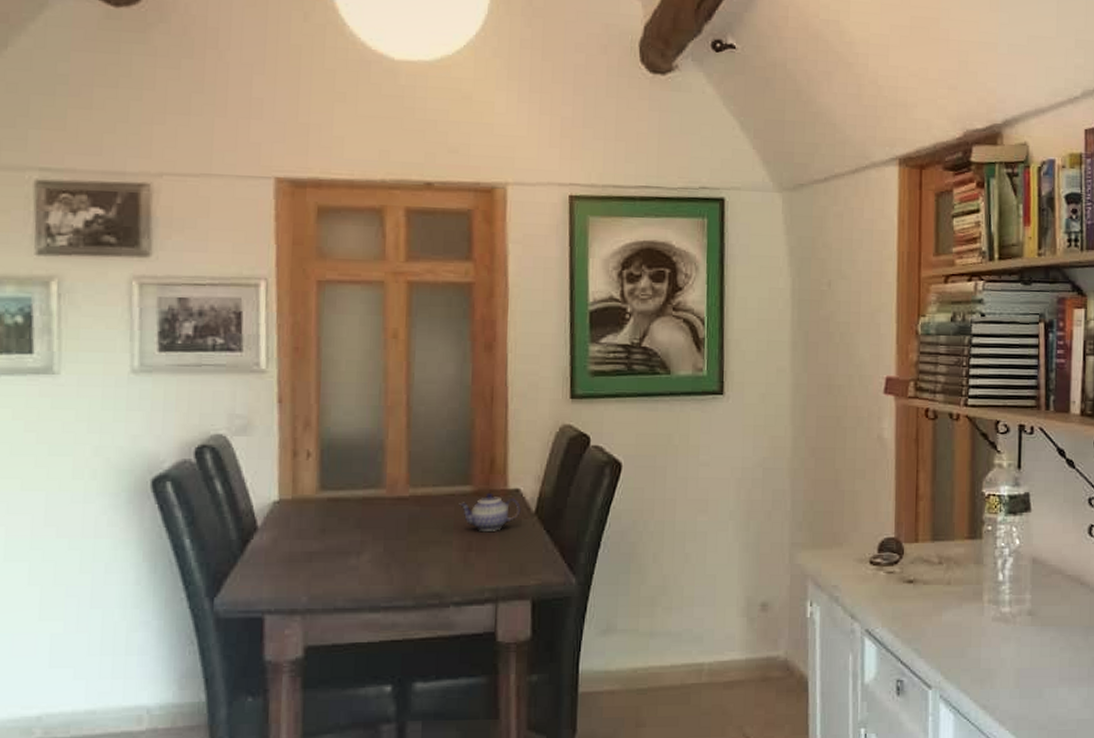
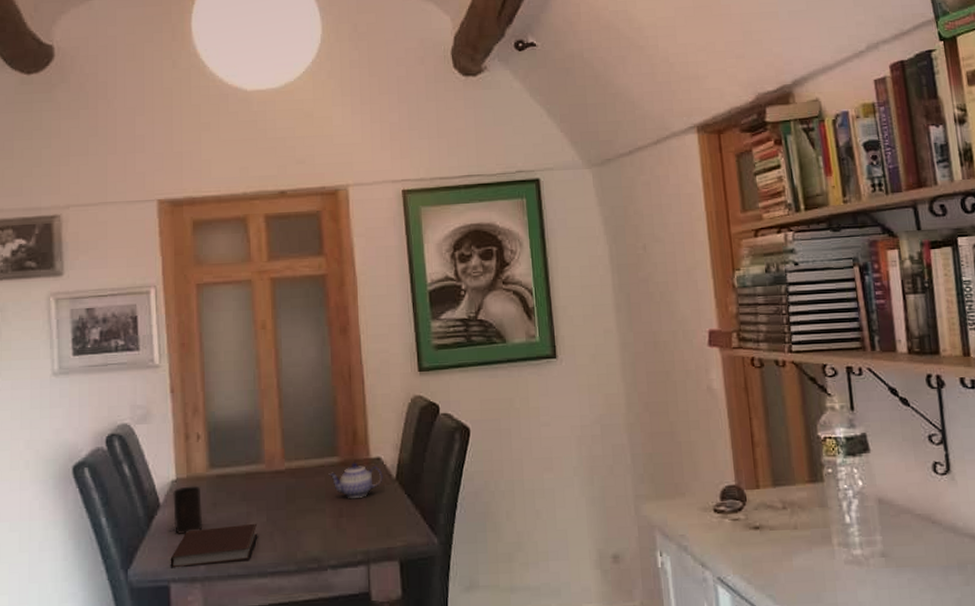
notebook: none [266,553,372,599] -> present [170,523,258,568]
cup: none [273,509,308,563] -> present [173,486,202,535]

